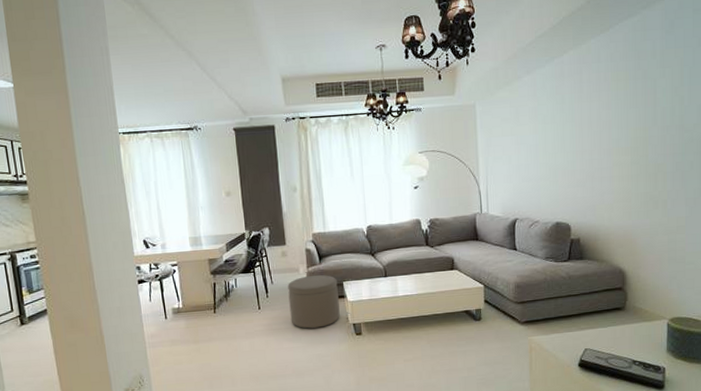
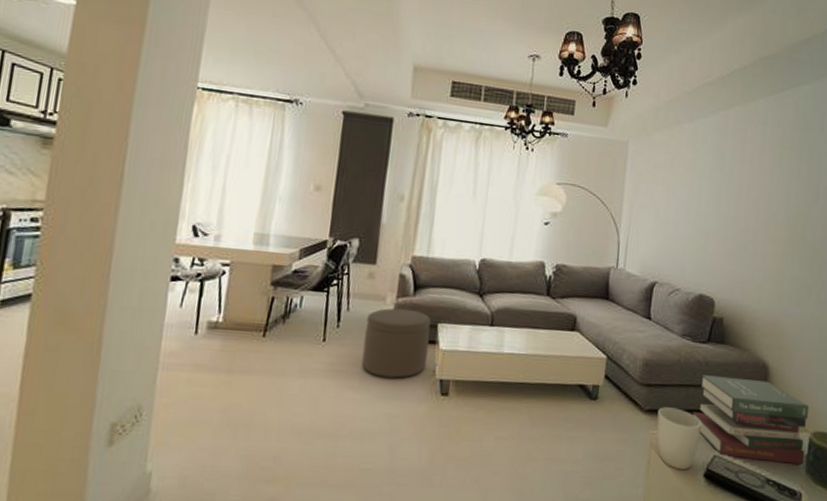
cup: none [533,316,572,364] -> present [656,407,702,471]
books: none [563,284,665,348] -> present [693,375,809,466]

